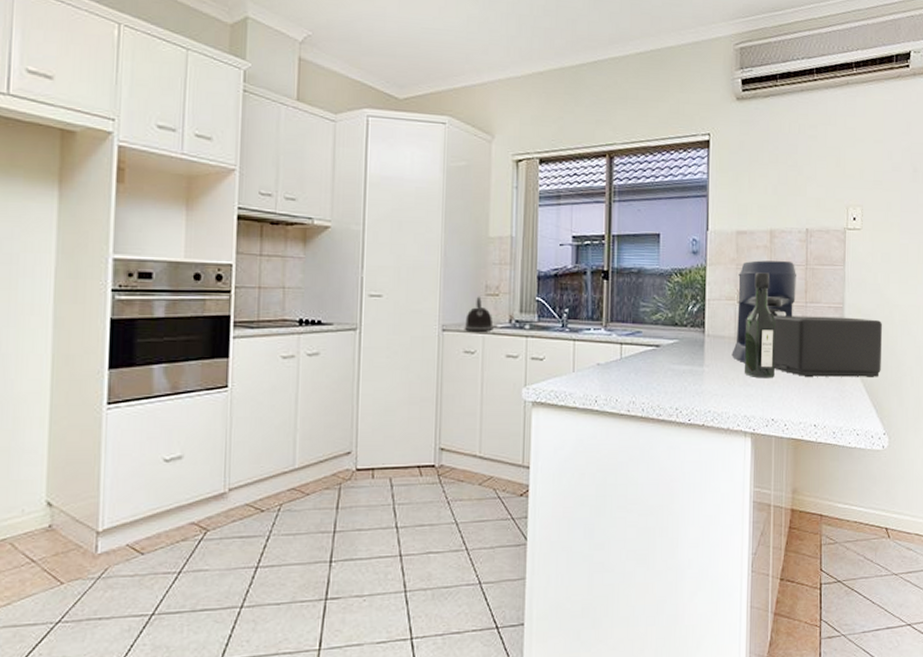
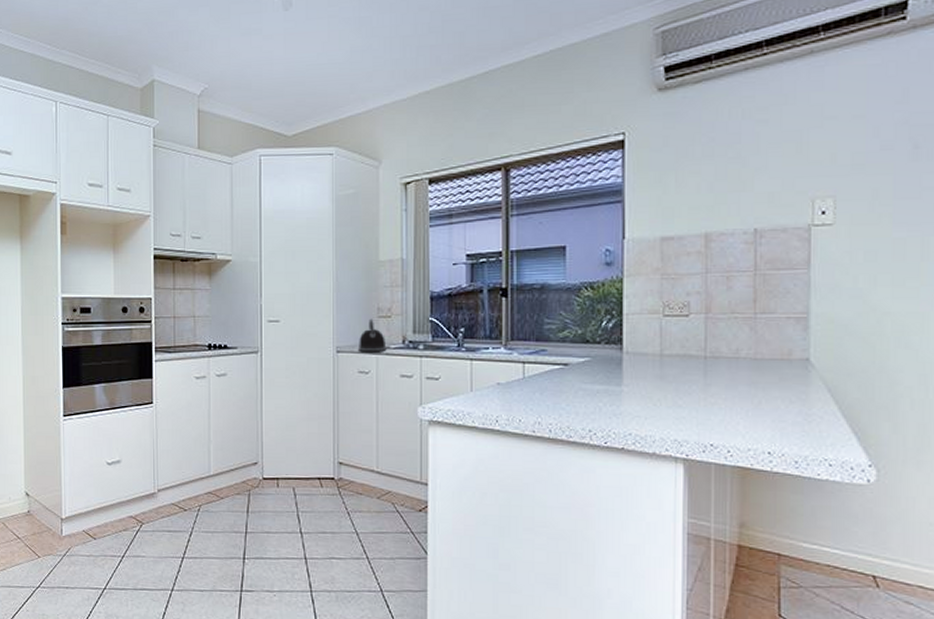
coffee maker: present [731,260,797,362] -> none [657,268,743,382]
bottle: present [744,272,777,377] -> none [673,281,716,398]
toaster: present [773,315,883,379] -> none [711,329,867,400]

